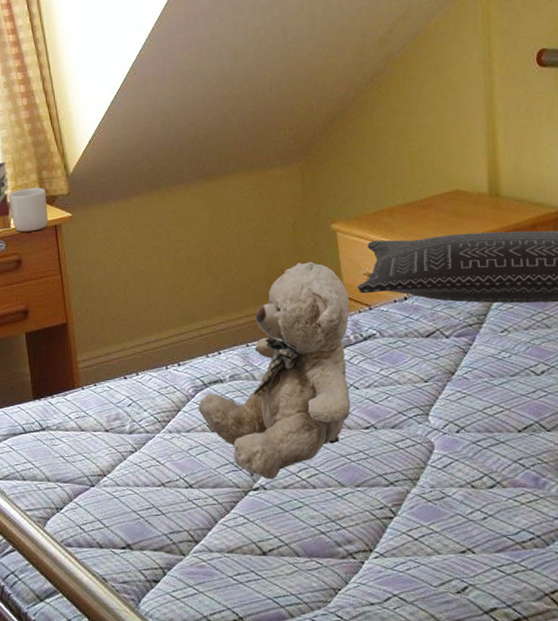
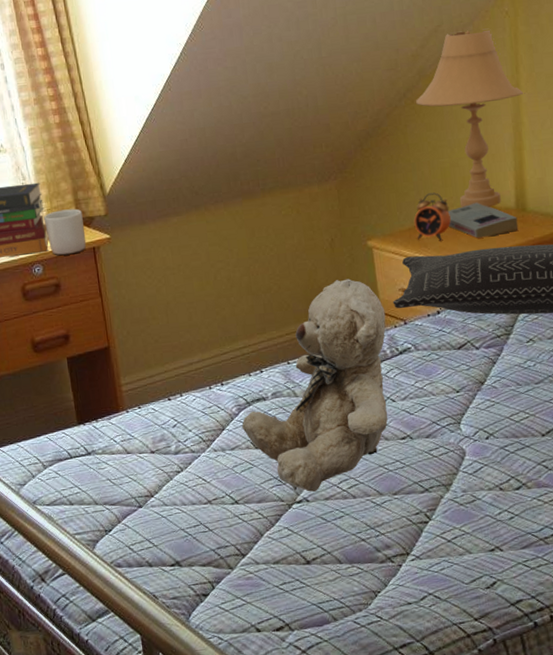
alarm clock: none [380,176,419,226] -> present [413,192,451,241]
lamp: none [383,13,499,192] -> present [416,28,525,208]
book: none [415,187,492,224] -> present [447,202,519,238]

